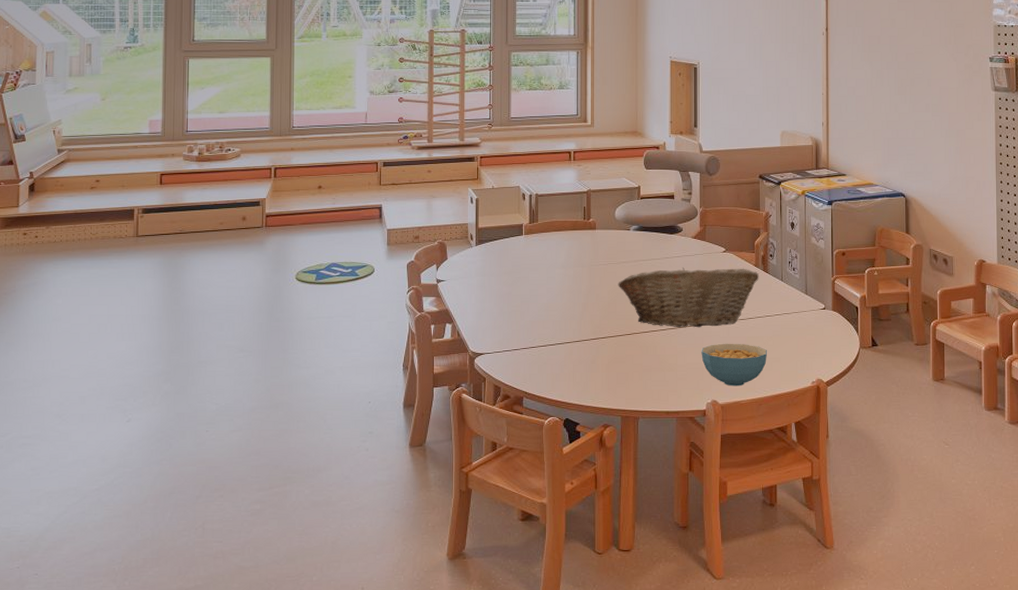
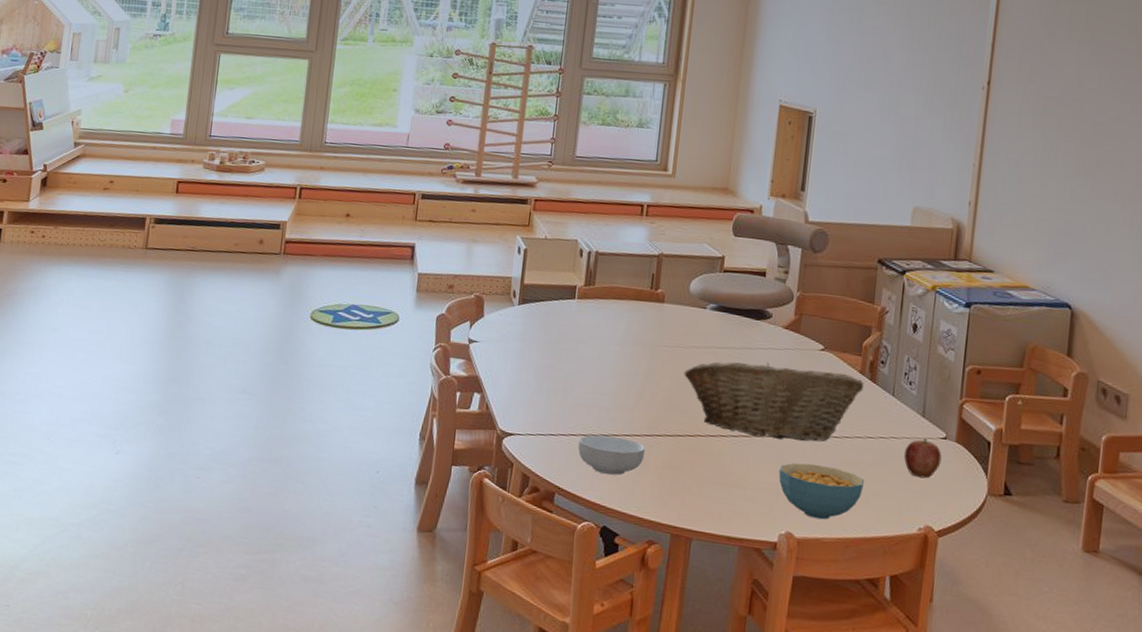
cereal bowl: none [538,343,594,376] -> present [577,434,646,476]
apple: none [795,311,823,342] -> present [903,438,942,479]

